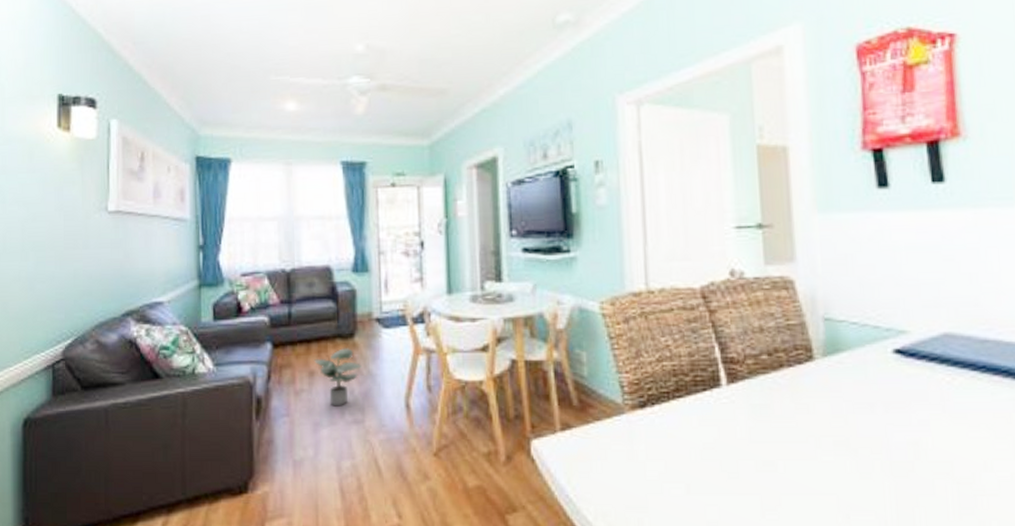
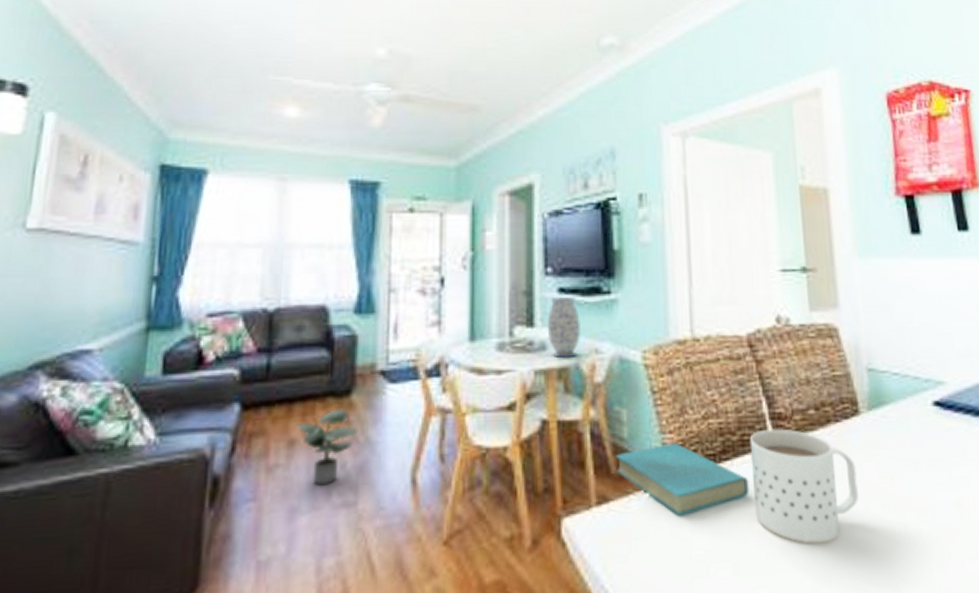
vase: none [513,256,544,308] -> present [547,297,581,358]
book: none [577,381,701,443] -> present [616,442,749,516]
mug: none [702,371,810,472] -> present [749,428,859,544]

